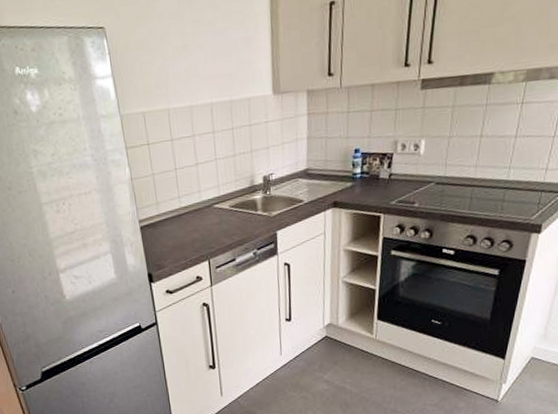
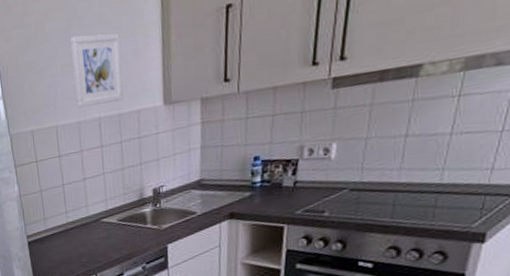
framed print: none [181,18,235,92] -> present [69,33,124,108]

